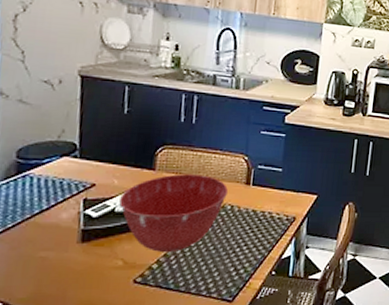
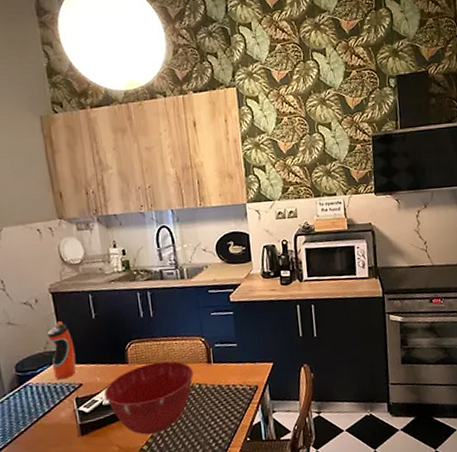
water bottle: none [62,109,96,176] -> present [46,321,77,380]

